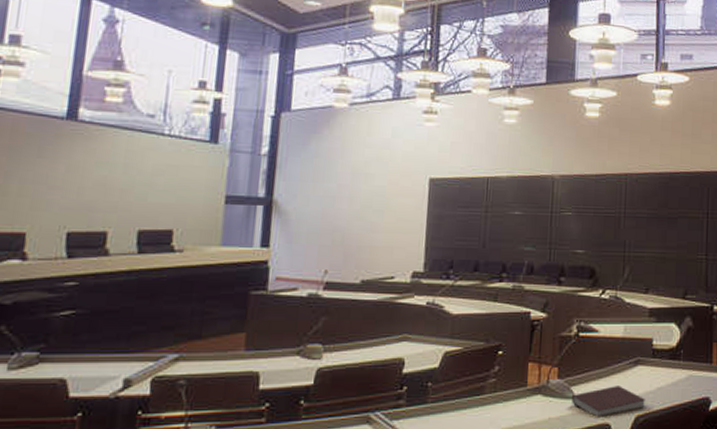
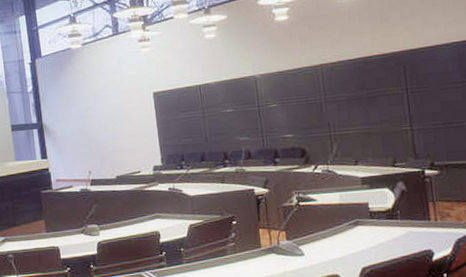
notebook: present [572,386,645,416] -> none [301,243,369,269]

